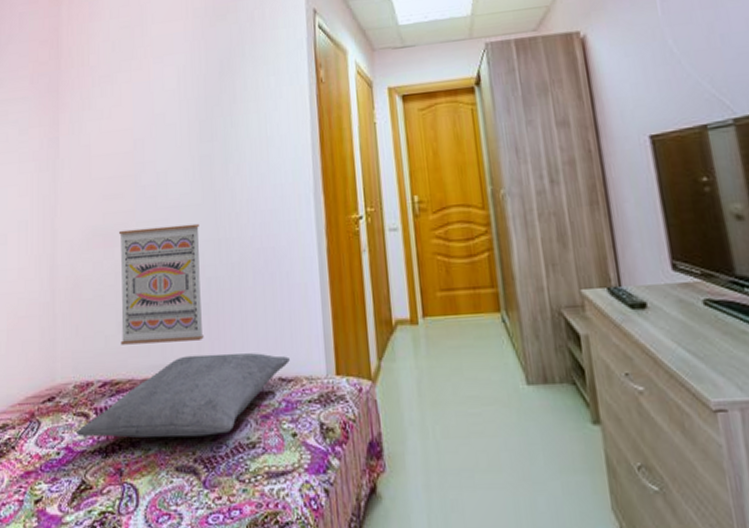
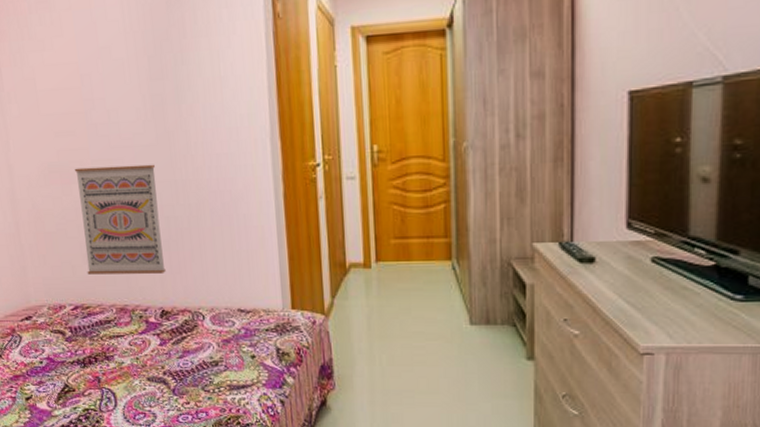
pillow: present [77,353,290,438] -> none [55,286,248,354]

